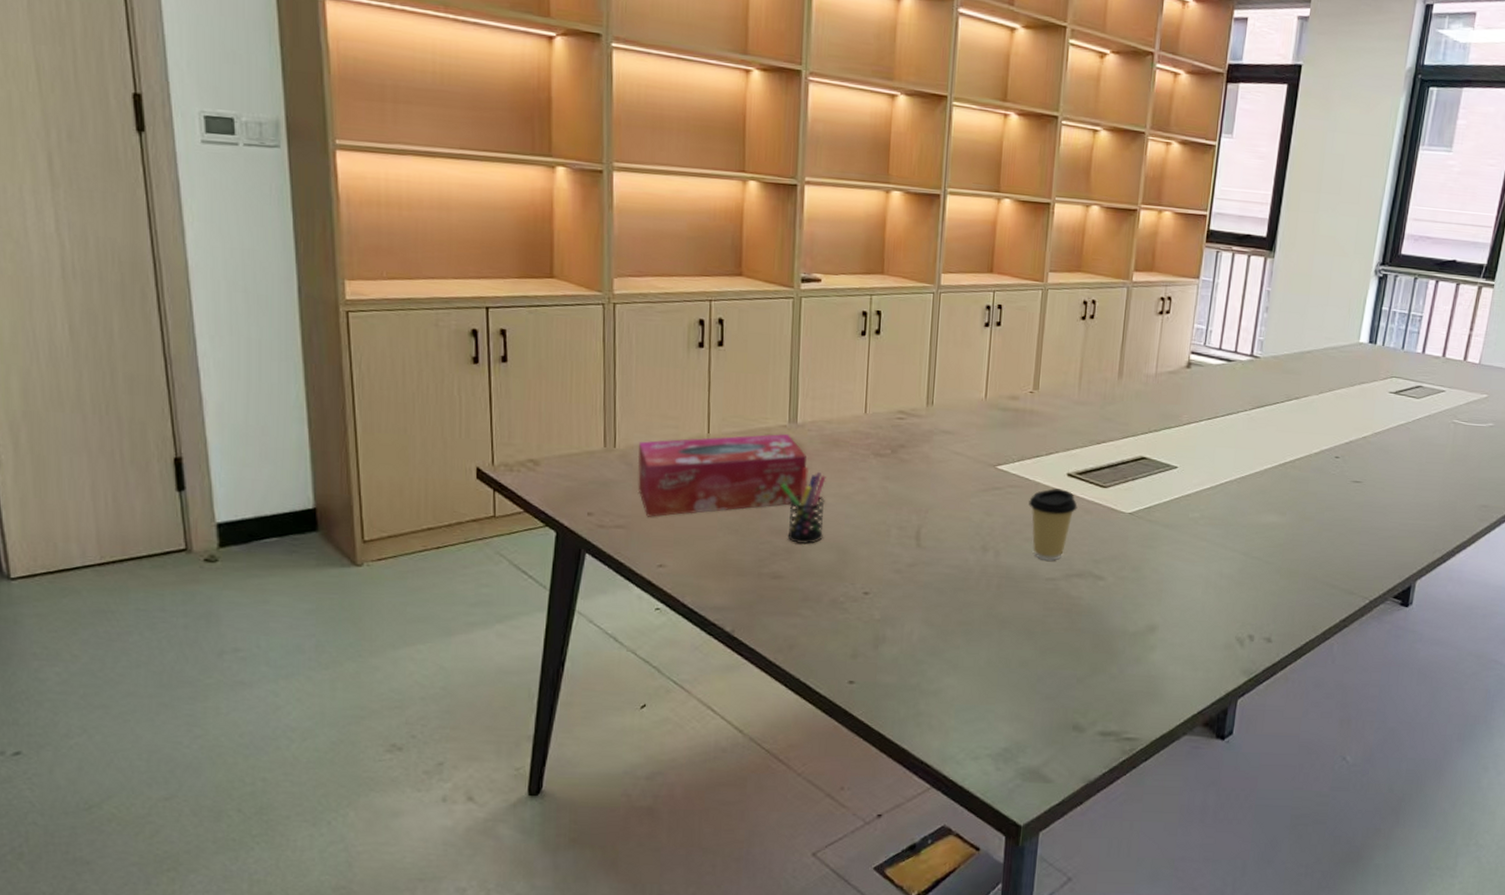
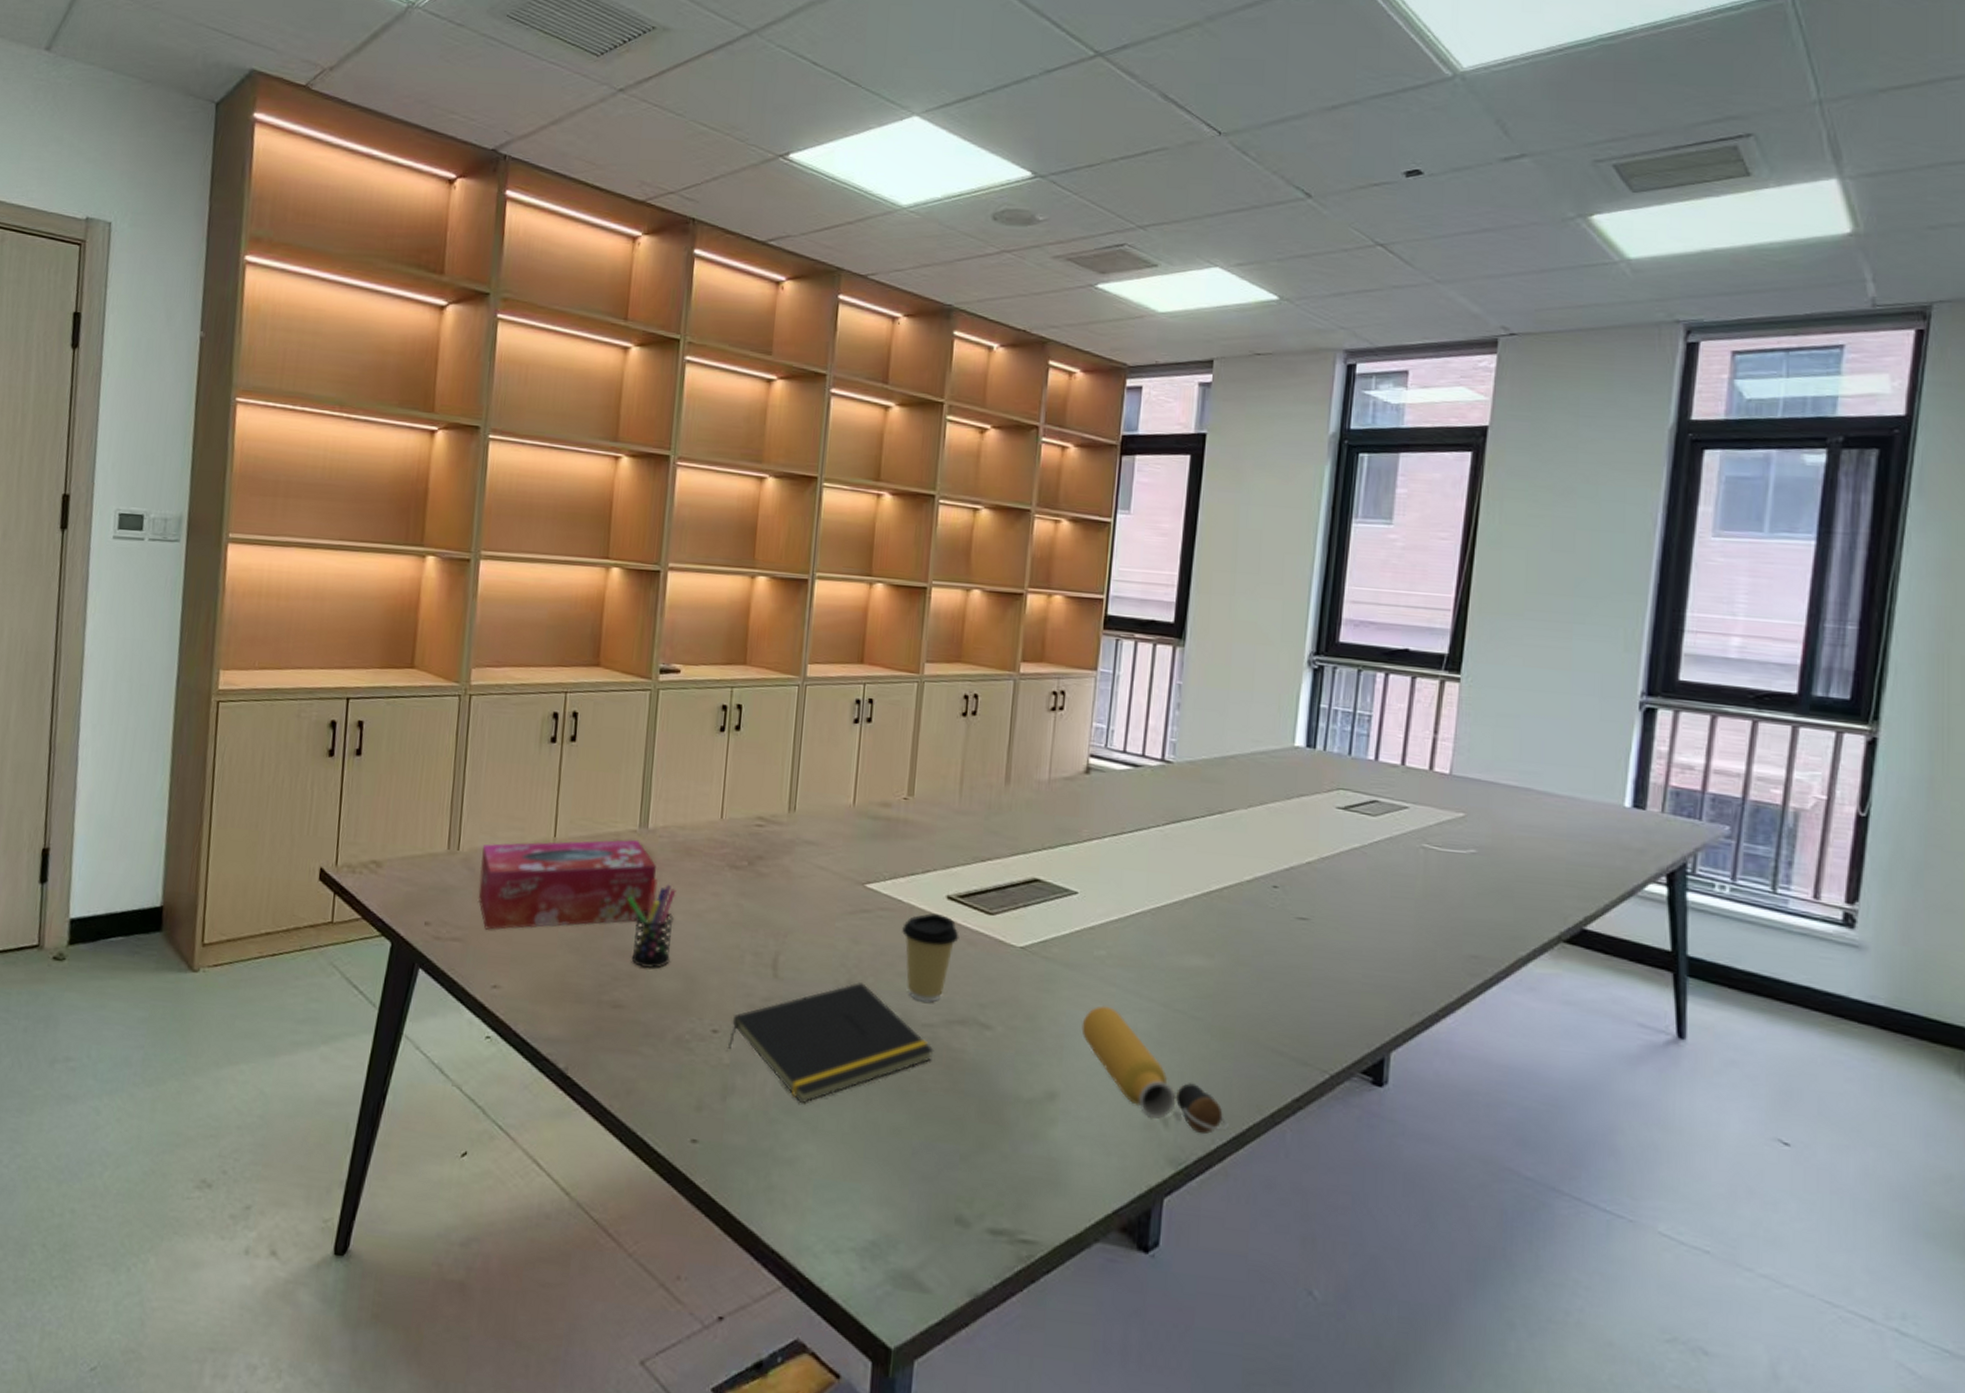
notepad: none [877,548,1056,647] -> present [727,982,934,1104]
water bottle: none [1177,557,1290,650] -> present [1081,1005,1229,1135]

